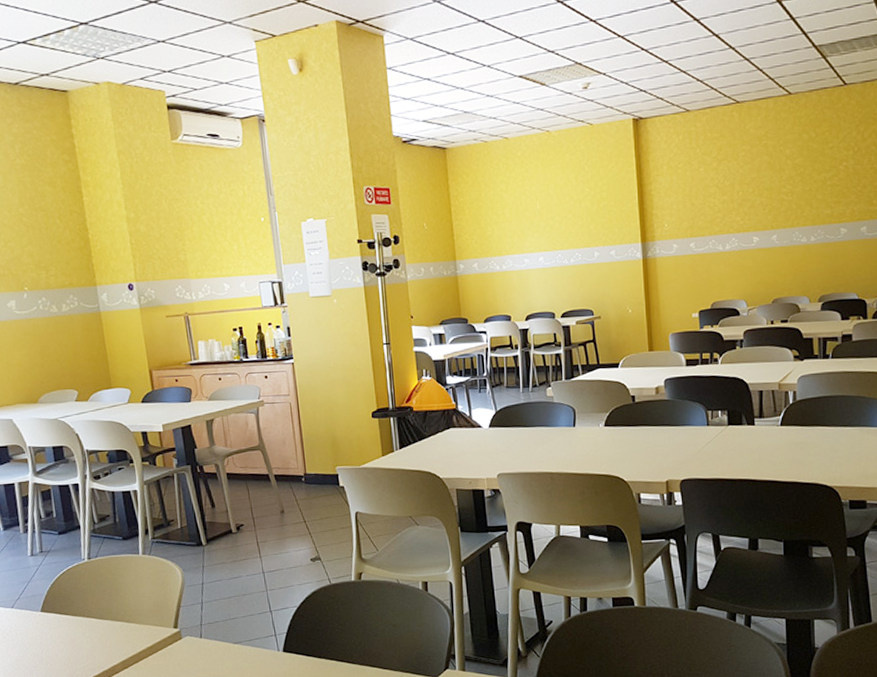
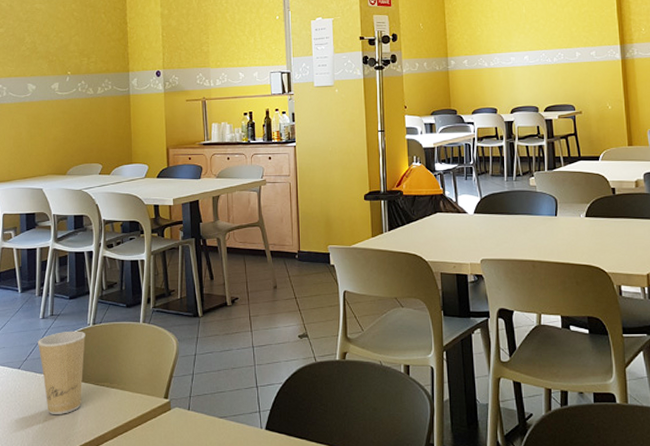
paper cup: none [29,566,85,651] -> present [38,331,85,414]

